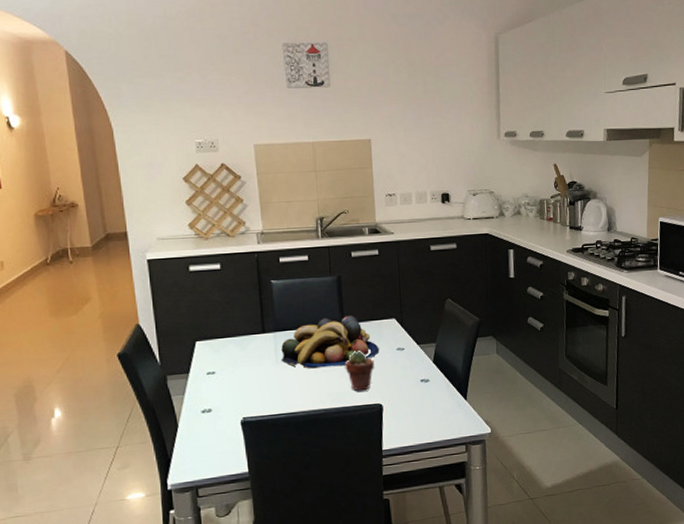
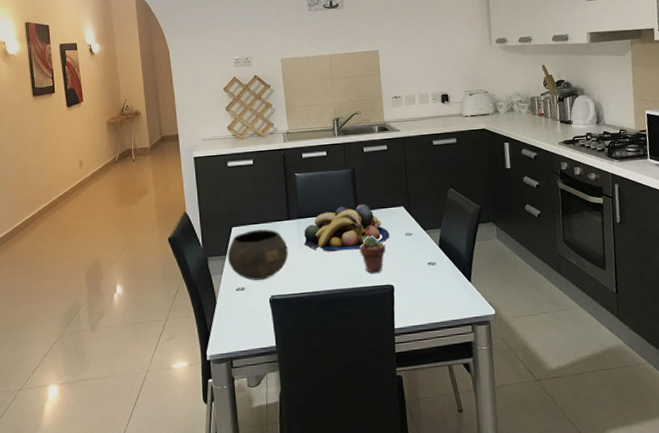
bowl: none [190,343,263,401] -> present [227,229,289,280]

